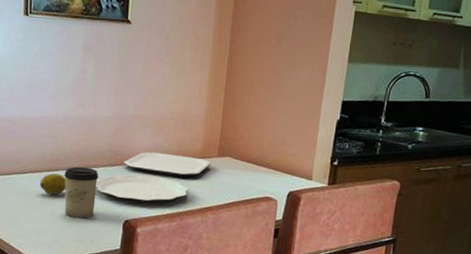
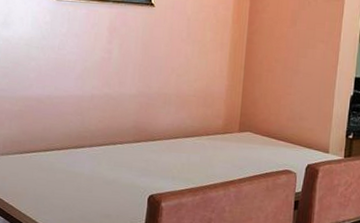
fruit: present [39,173,67,195] -> none [65,150,93,171]
cup: present [64,166,99,218] -> none [90,143,124,194]
plate: present [96,174,189,205] -> none [121,150,211,180]
plate: present [123,151,211,178] -> none [148,128,233,153]

